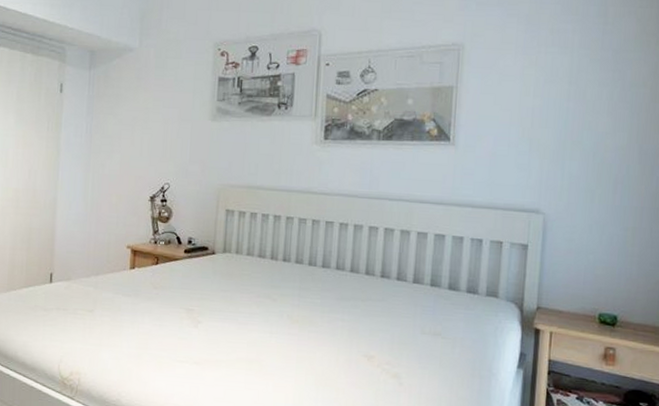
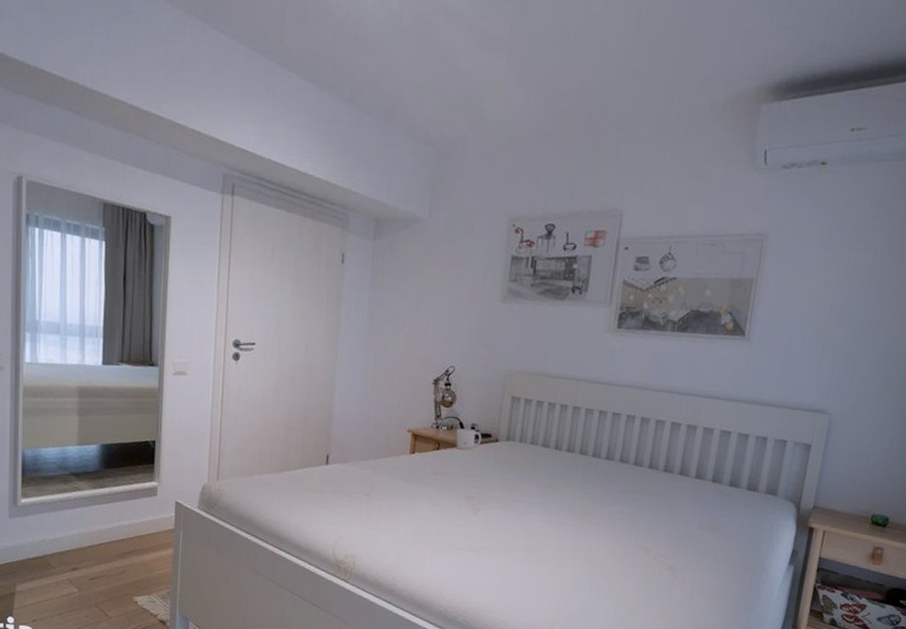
mug: none [173,242,199,264] -> present [455,428,482,451]

